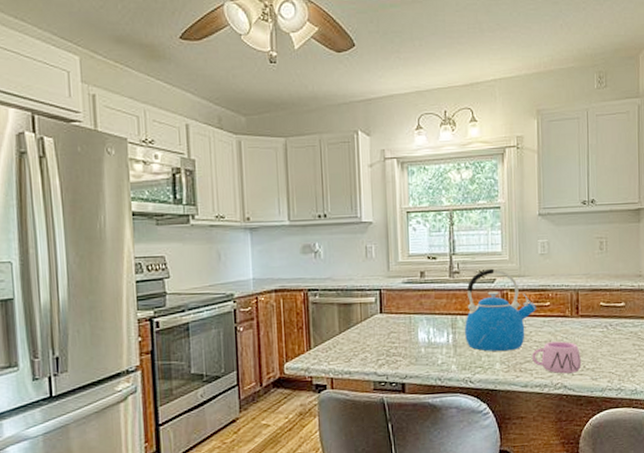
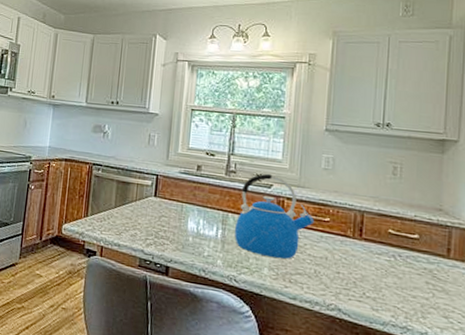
mug: present [532,341,582,374] -> none [304,258,362,298]

